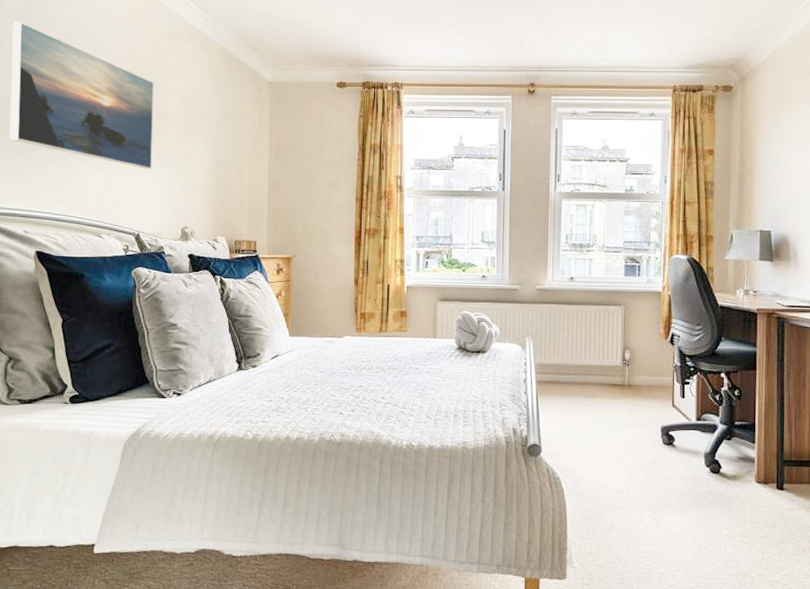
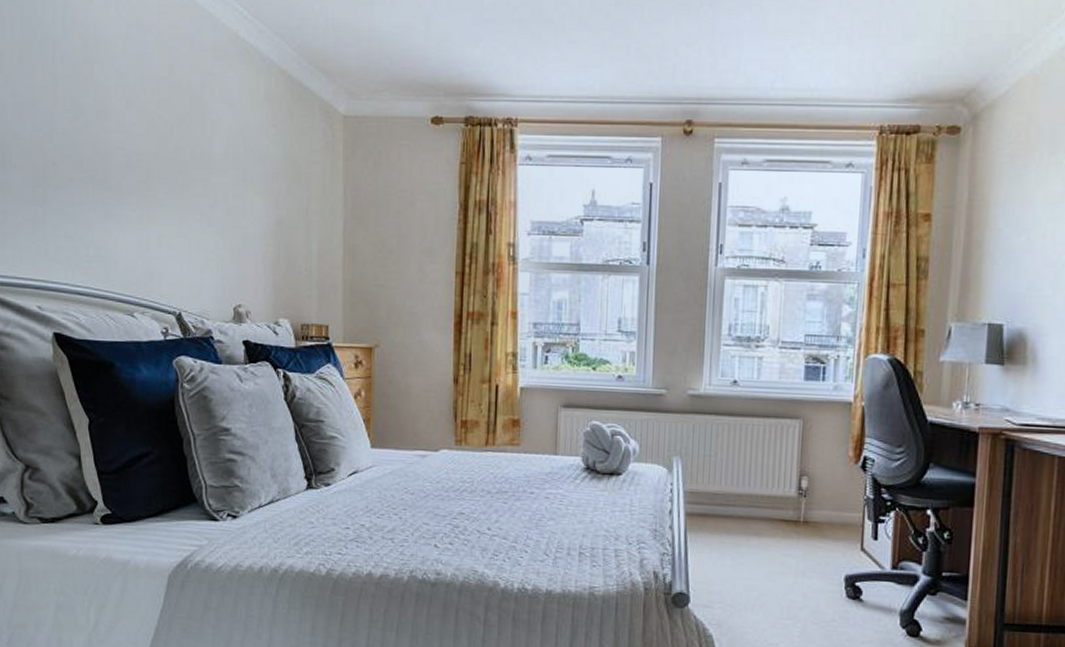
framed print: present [9,21,155,169] -> none [14,32,196,230]

